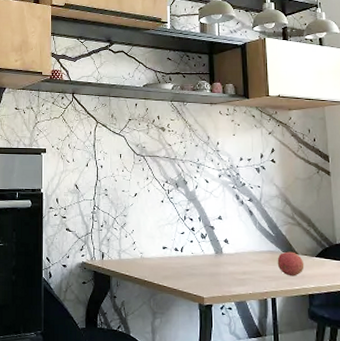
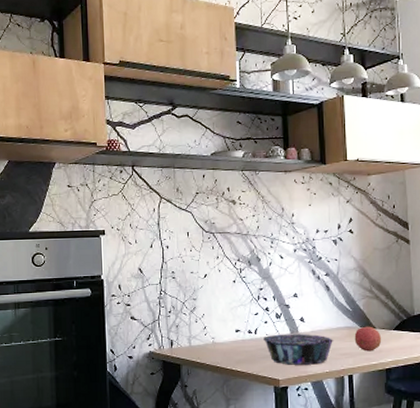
decorative bowl: none [189,253,258,285] -> present [264,333,334,365]

